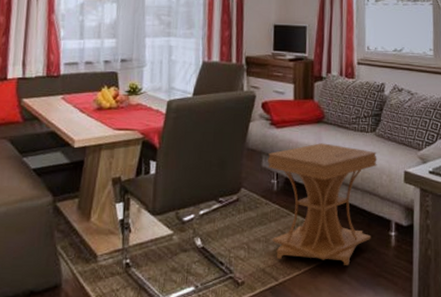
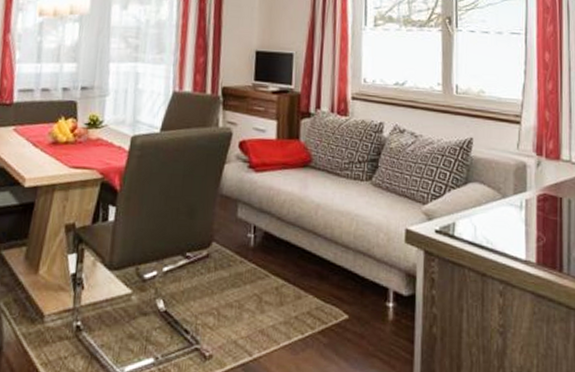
side table: present [268,143,377,265] -> none [244,191,373,341]

